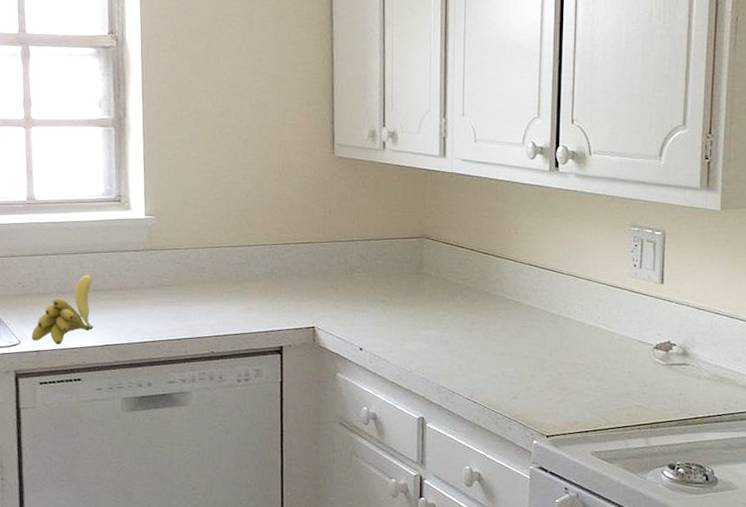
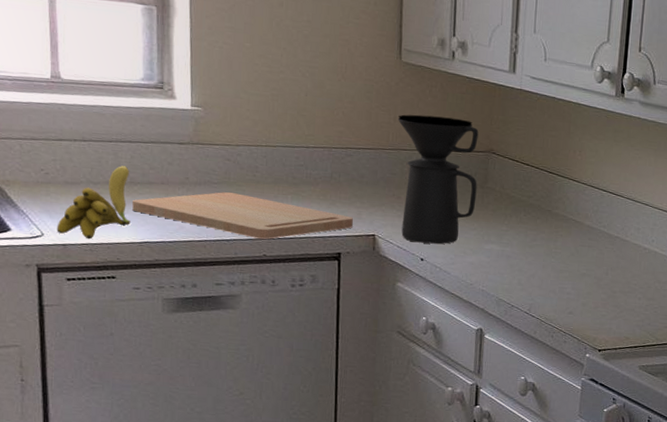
cutting board: none [95,294,294,337] -> present [132,192,354,239]
coffee maker: none [332,206,413,333] -> present [397,114,479,244]

